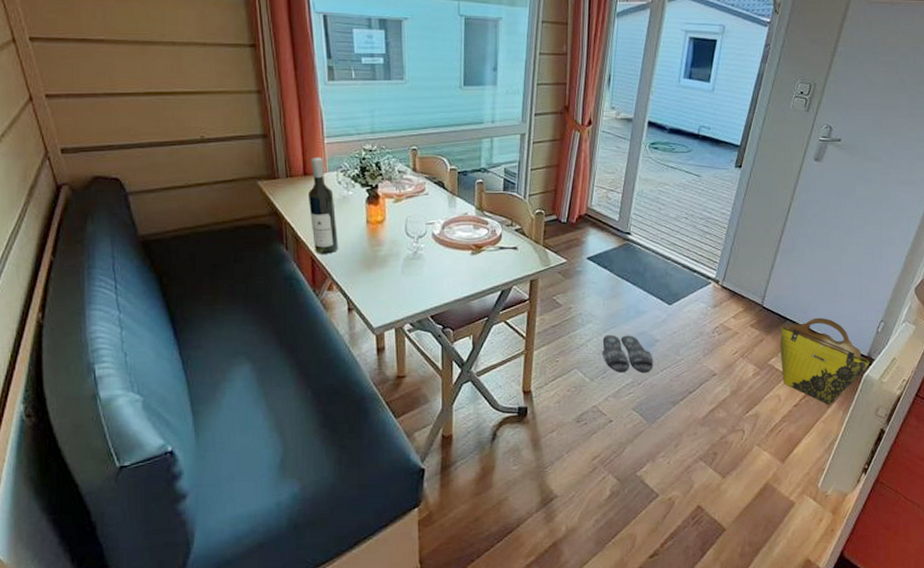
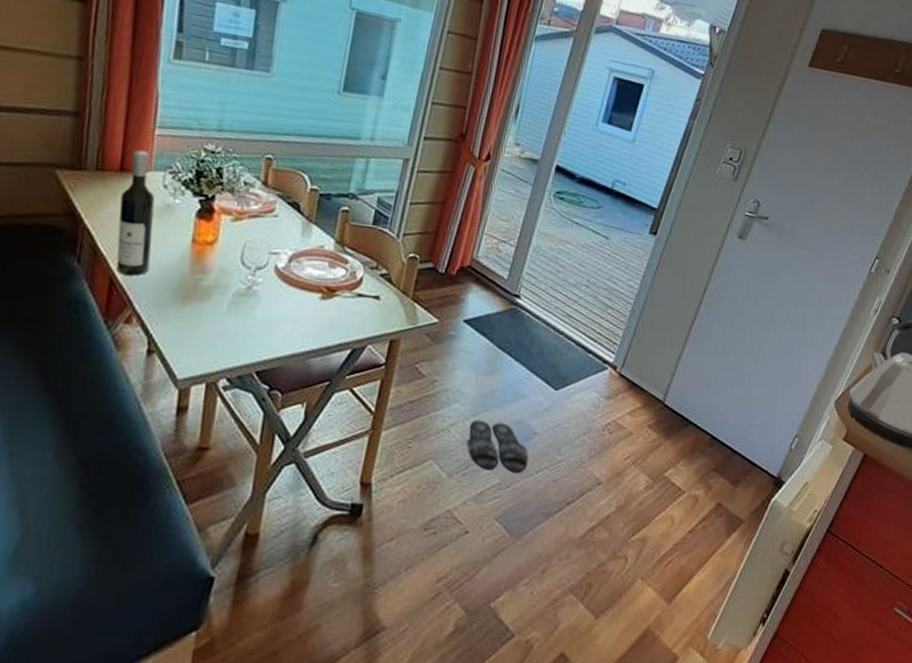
tote bag: present [780,317,871,405] -> none [678,424,780,534]

